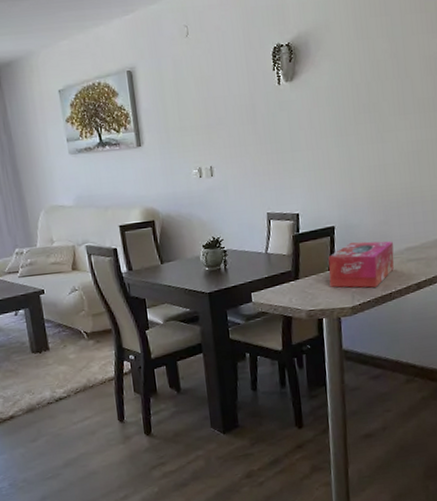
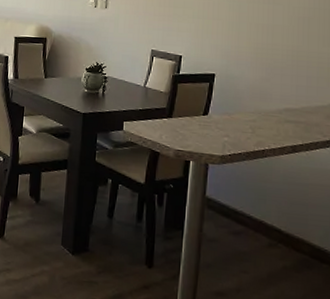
tissue box: present [328,241,394,288] -> none [202,92,272,141]

